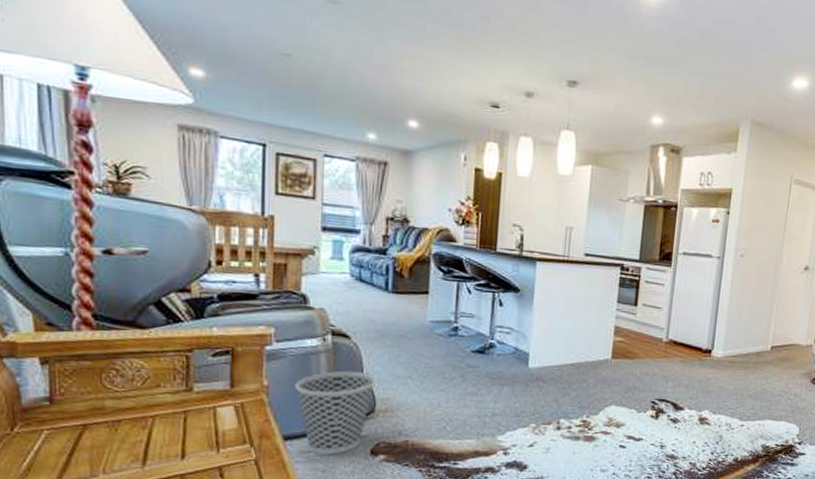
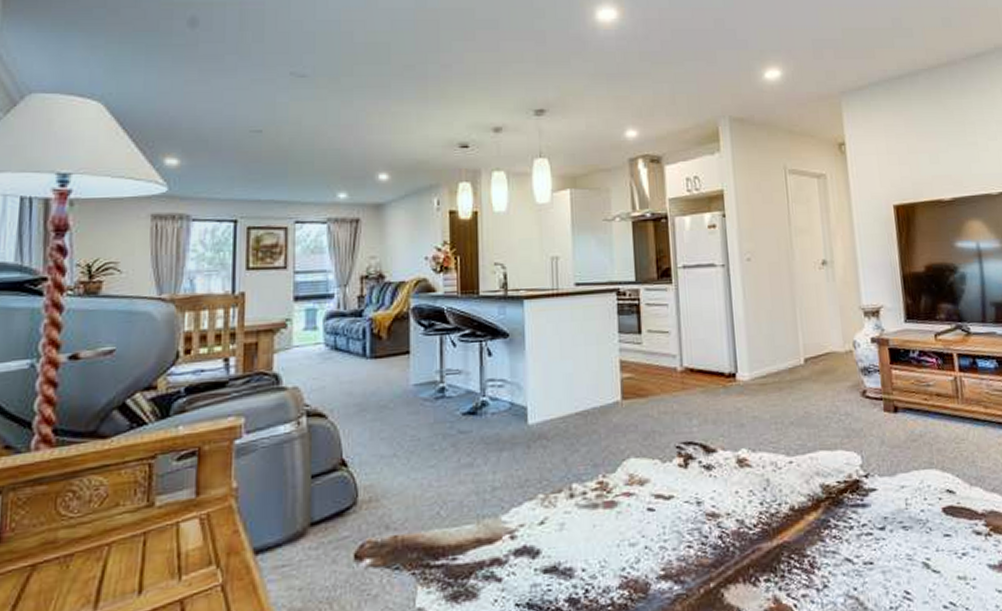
wastebasket: present [295,371,375,455] -> none [267,456,356,568]

